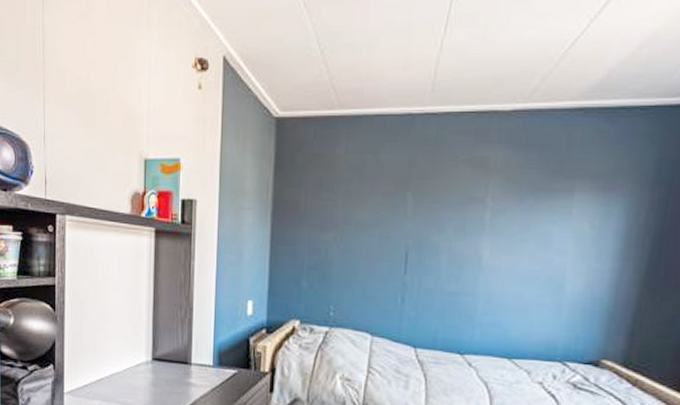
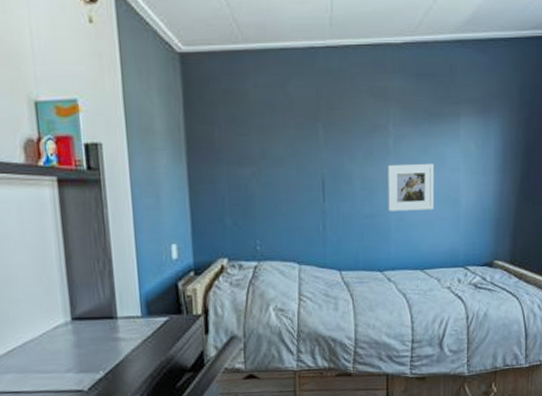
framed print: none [476,241,537,294] -> present [388,164,435,212]

